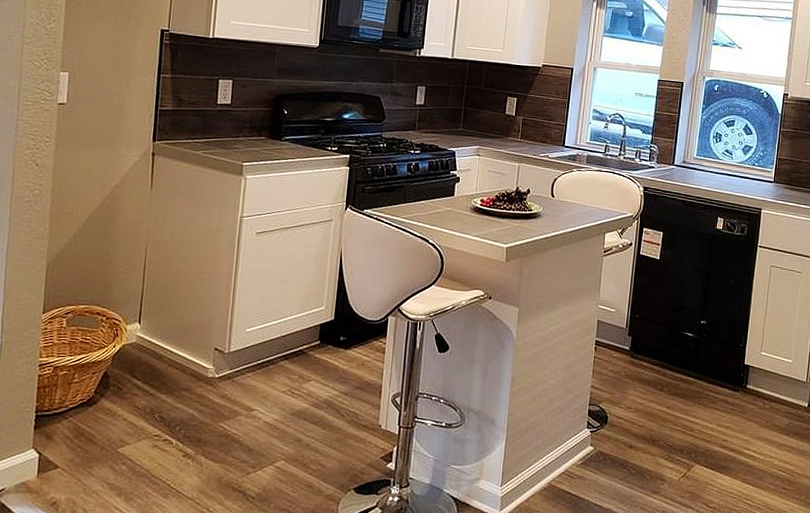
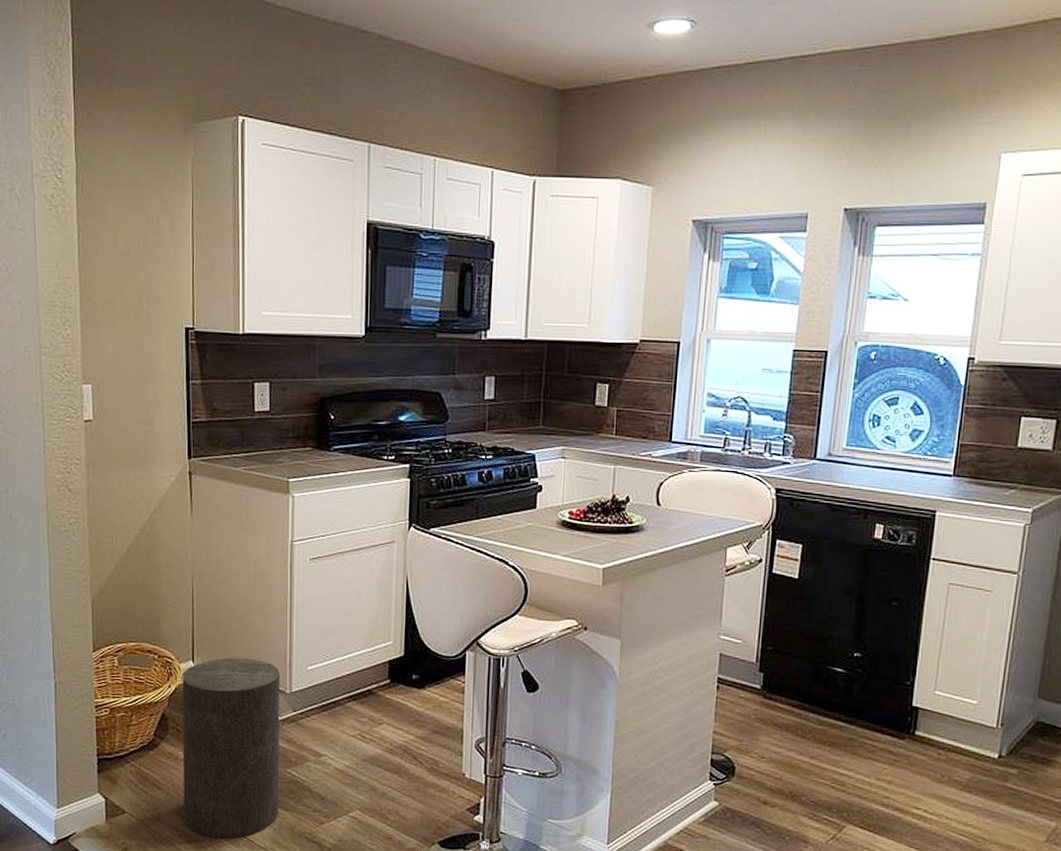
stool: none [115,320,220,490] -> present [182,657,281,839]

